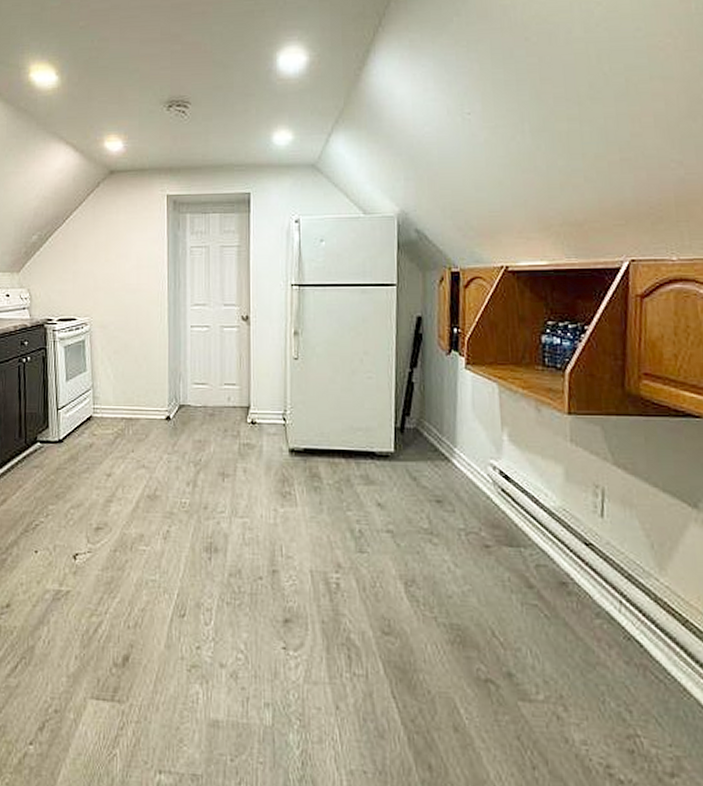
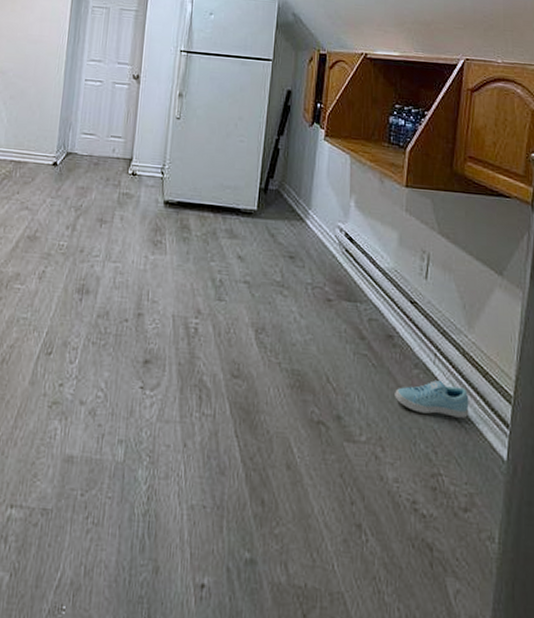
sneaker: none [574,631,668,672] -> present [395,380,469,418]

